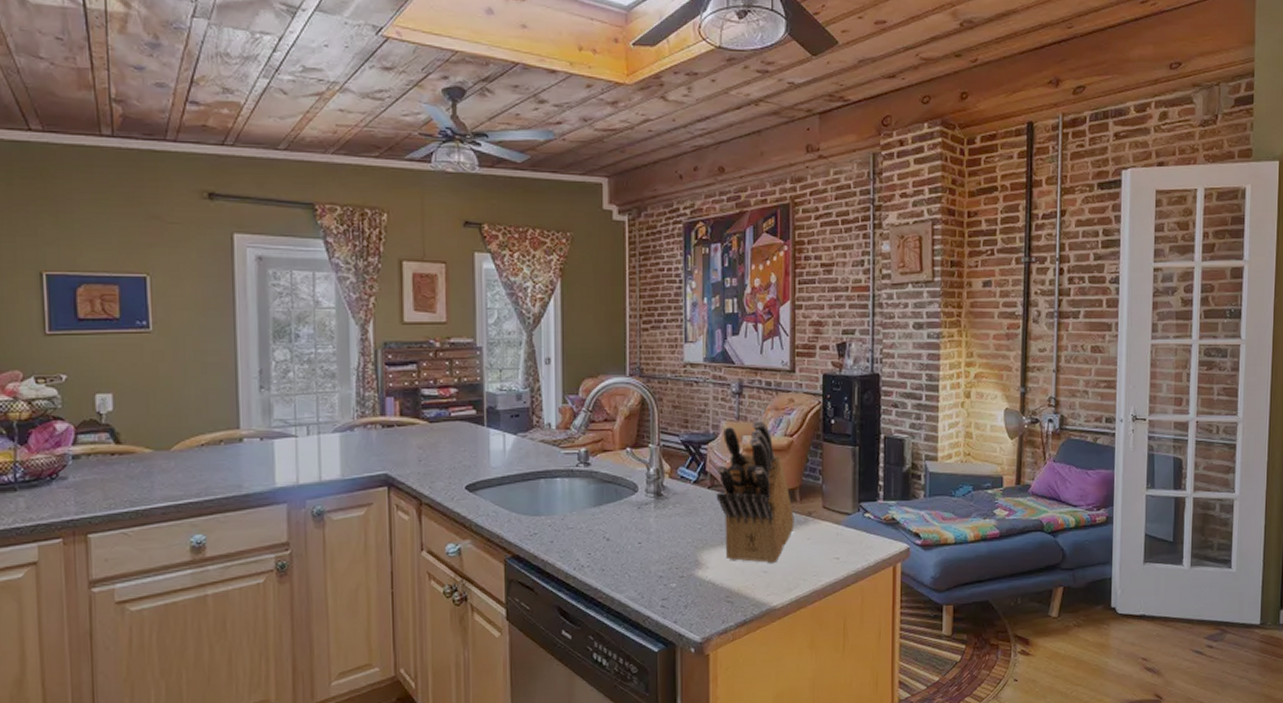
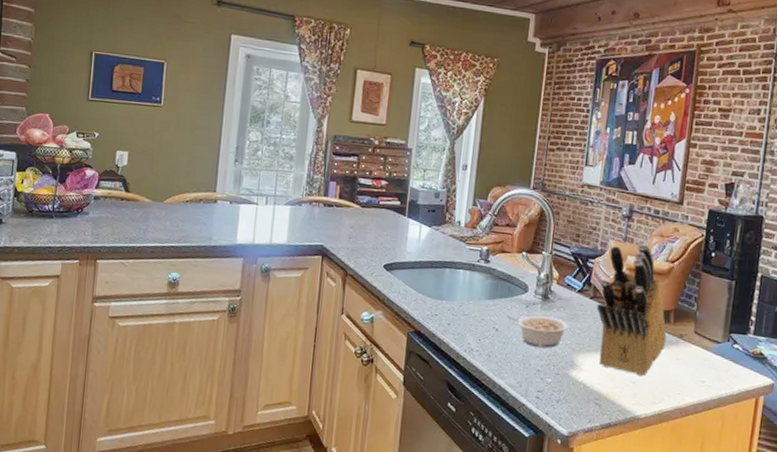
legume: none [618,515,688,551] -> present [507,315,569,348]

